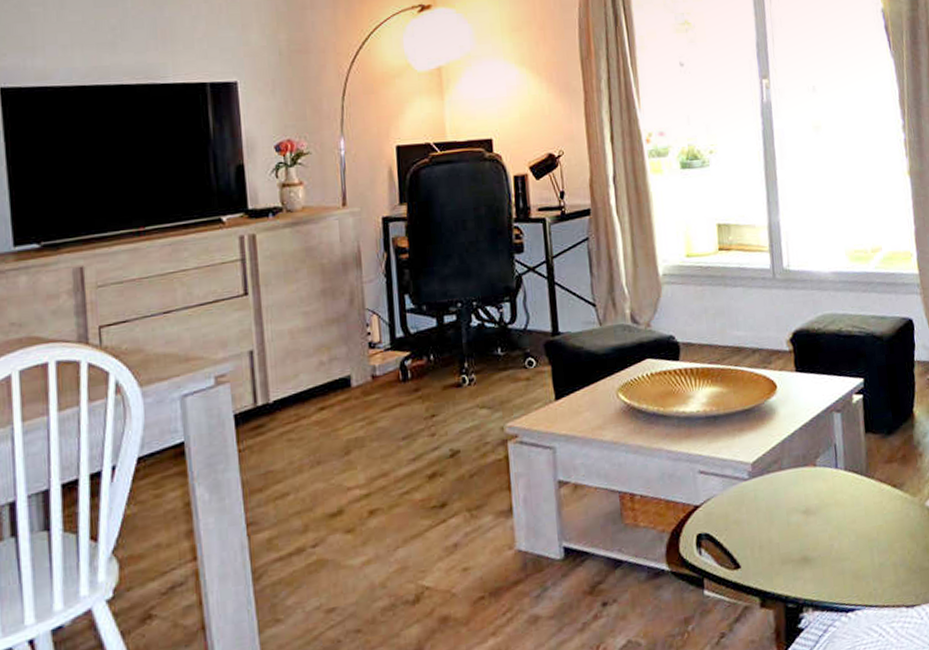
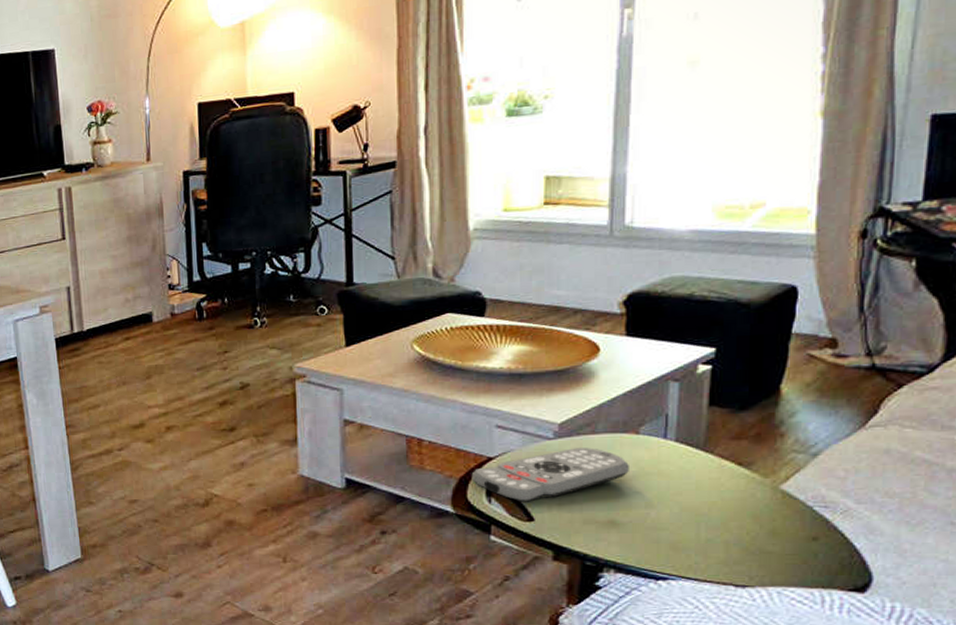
remote control: none [681,484,813,550] -> present [471,448,629,502]

